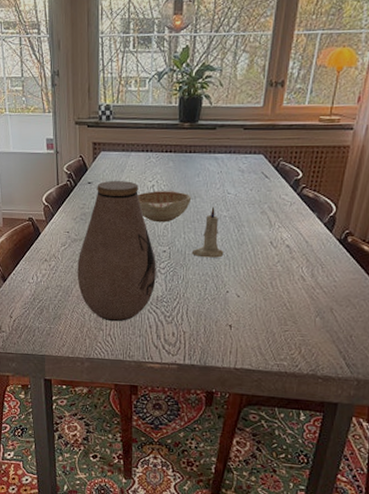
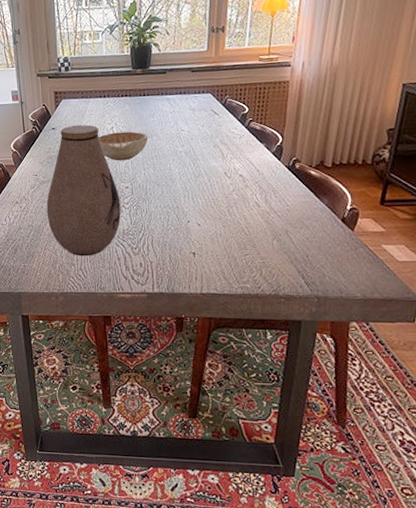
candle: present [191,206,224,258] -> none [152,143,182,191]

